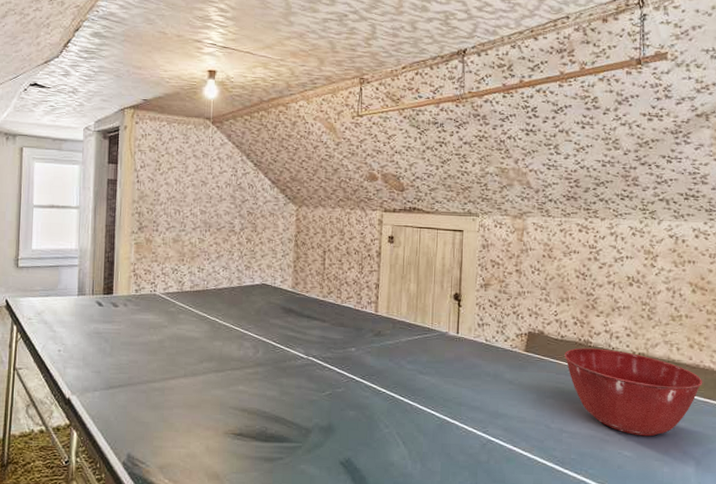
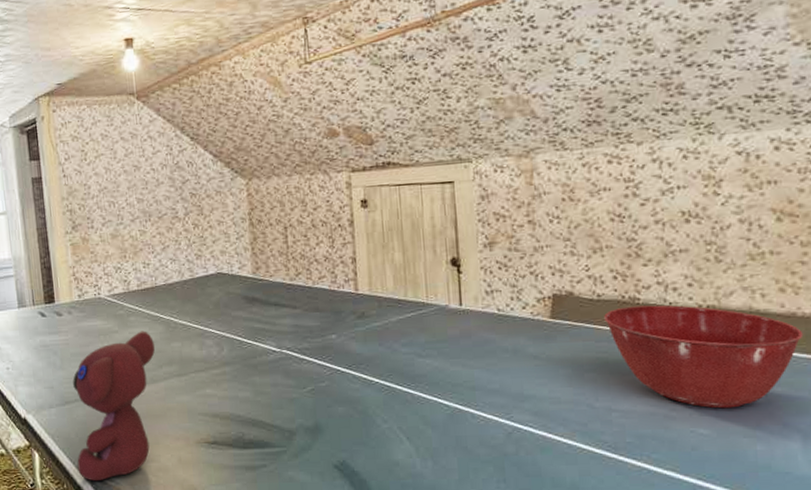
teddy bear: none [112,328,198,463] -> present [73,331,155,482]

